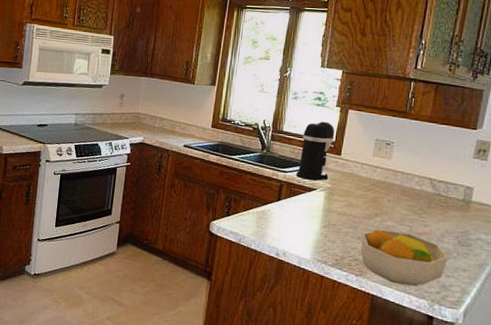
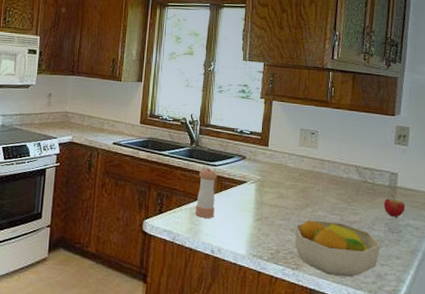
pepper shaker: none [262,174,287,223] -> present [195,168,217,218]
coffee maker: present [295,121,335,181] -> none [225,113,261,173]
apple: none [455,208,478,231] -> present [383,194,405,217]

